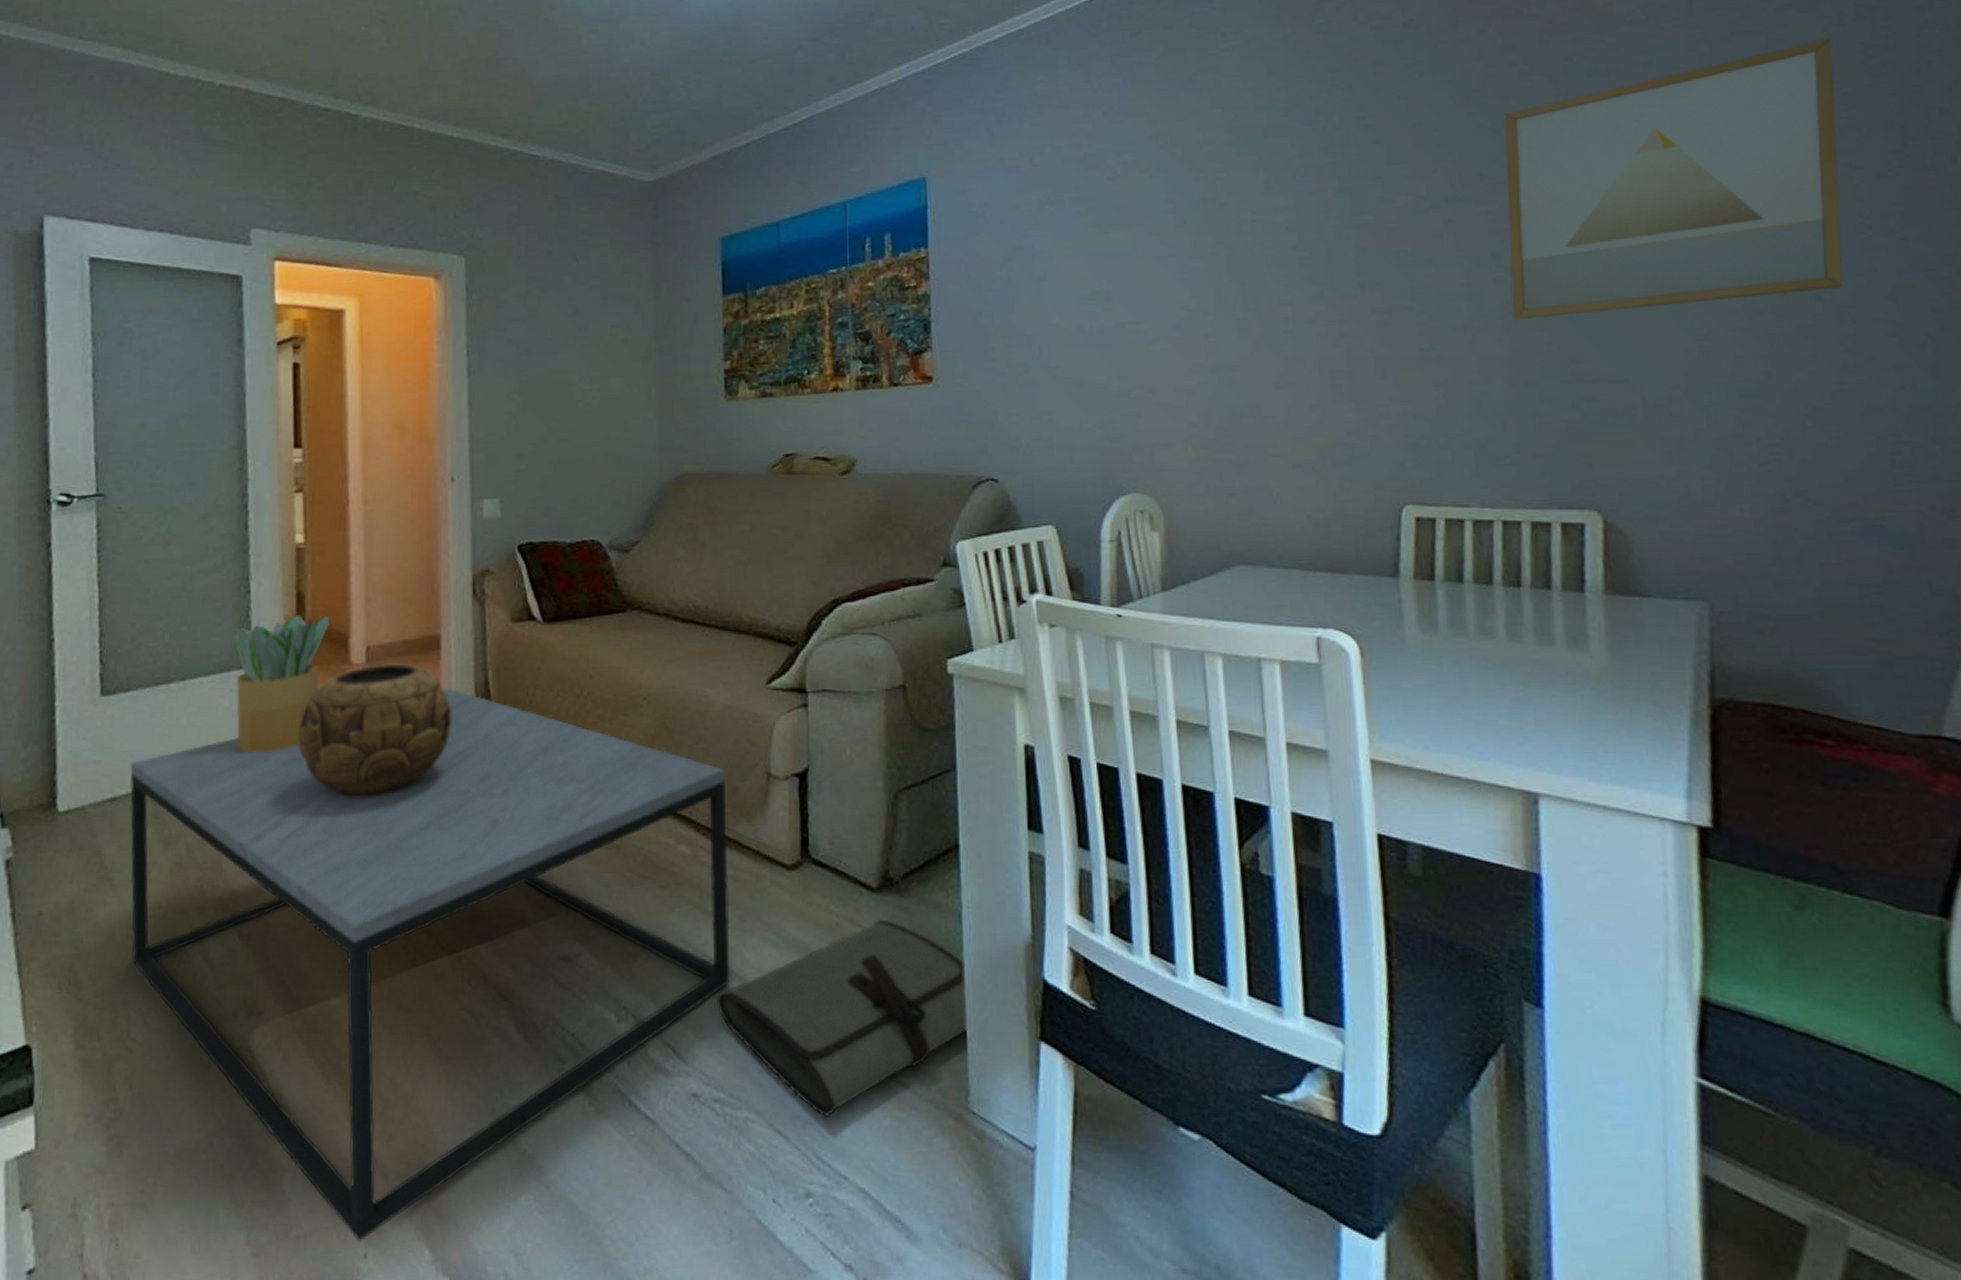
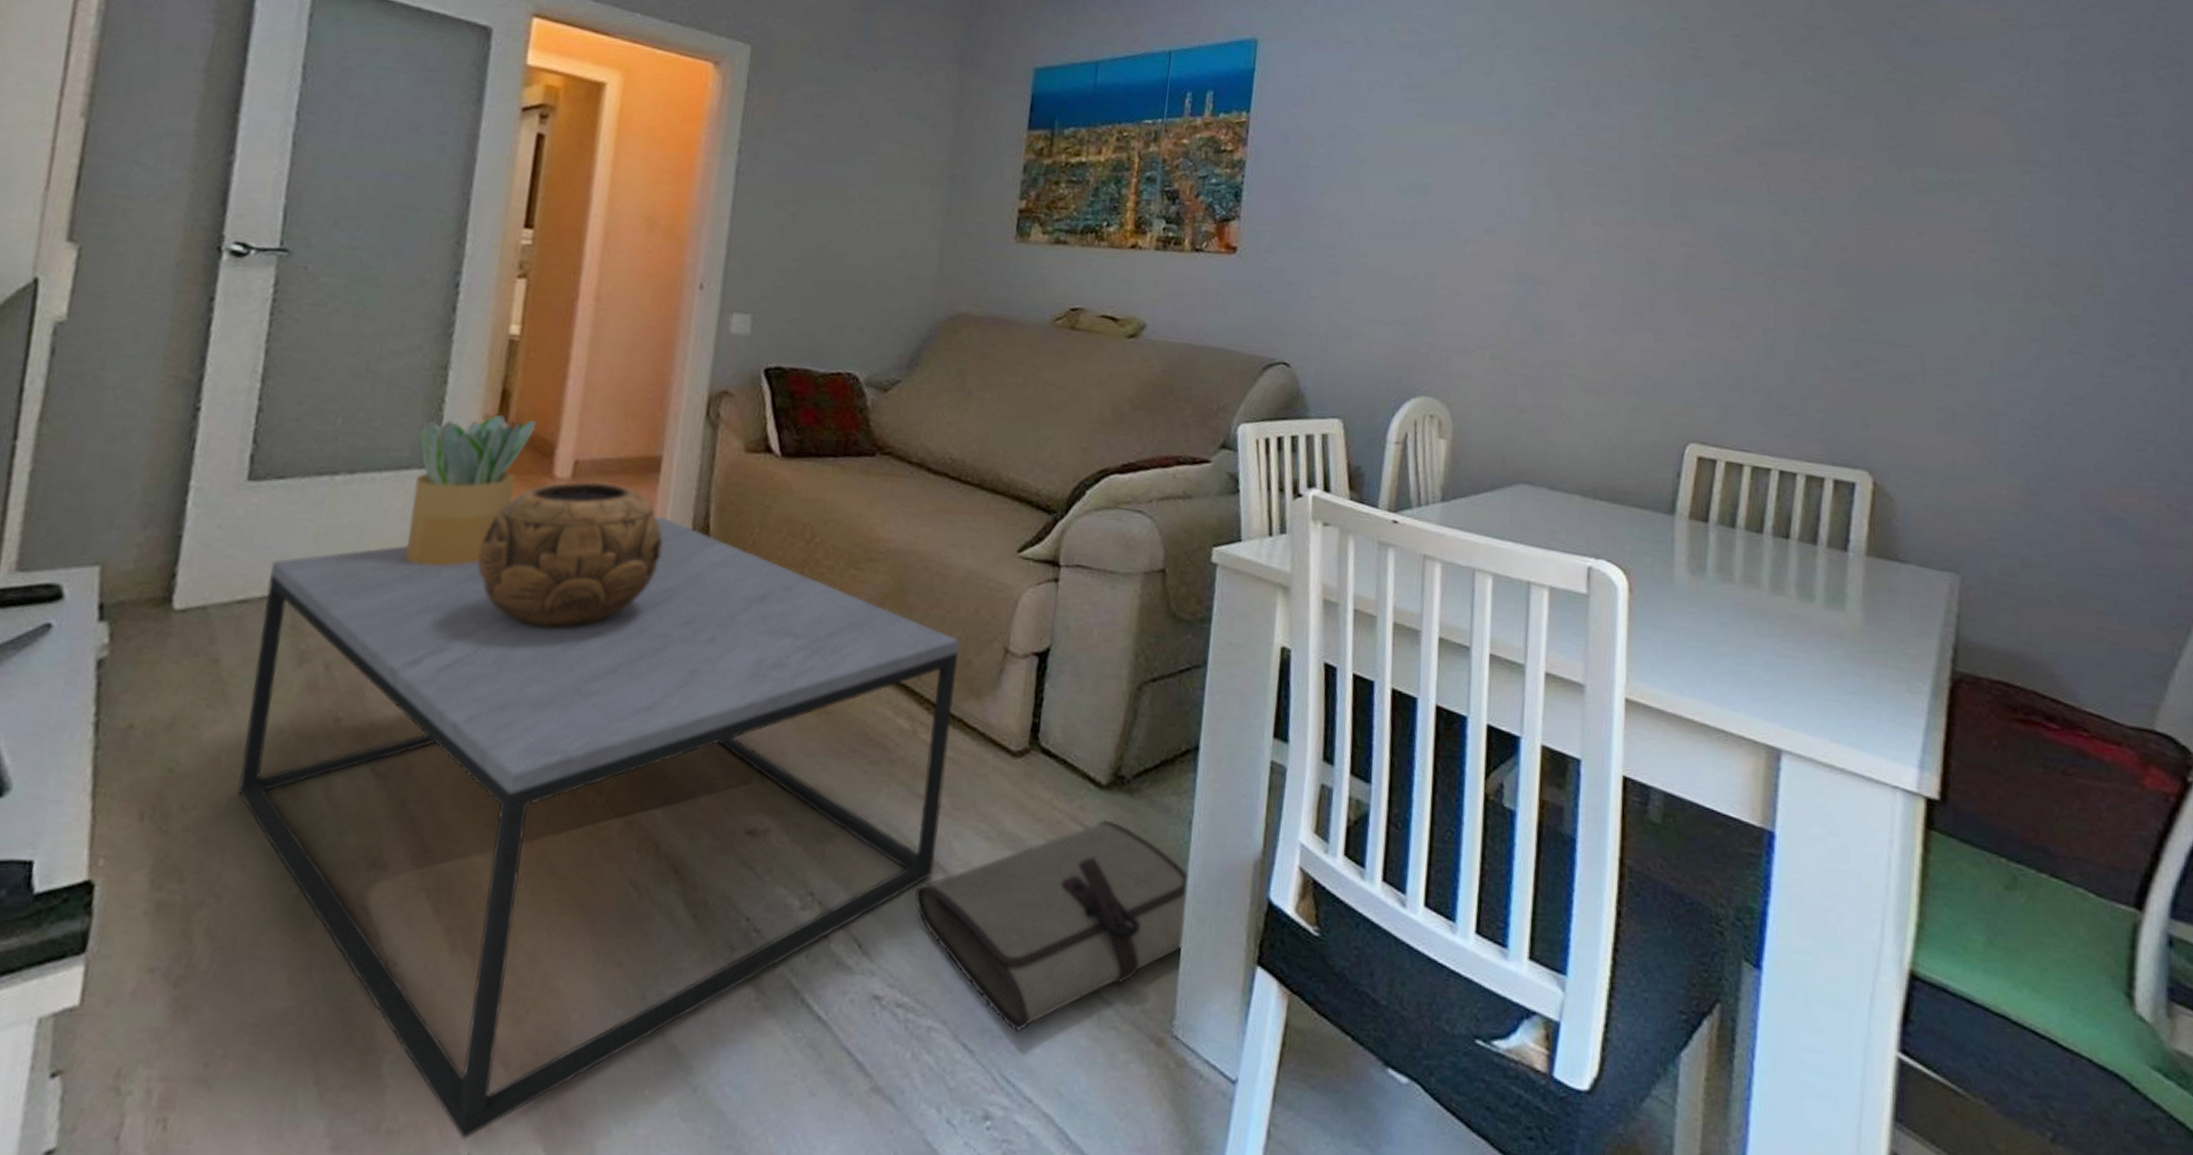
wall art: present [1504,38,1844,320] -> none [1812,43,2128,284]

